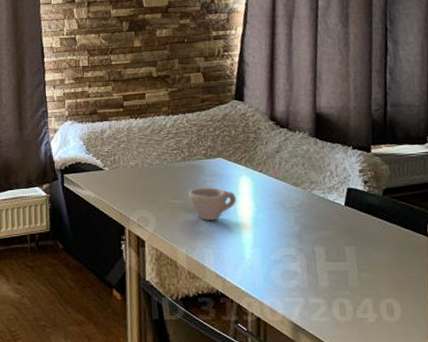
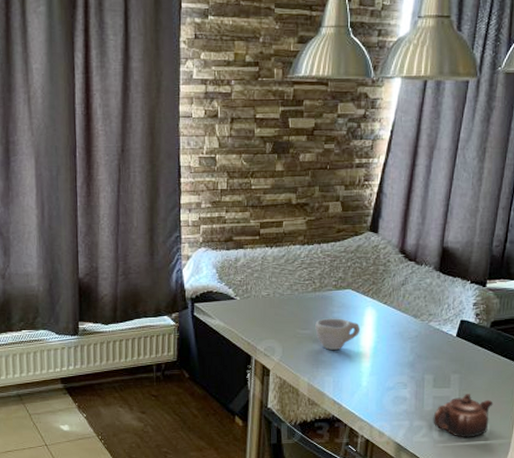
teapot: none [331,267,401,319] -> present [433,393,494,438]

